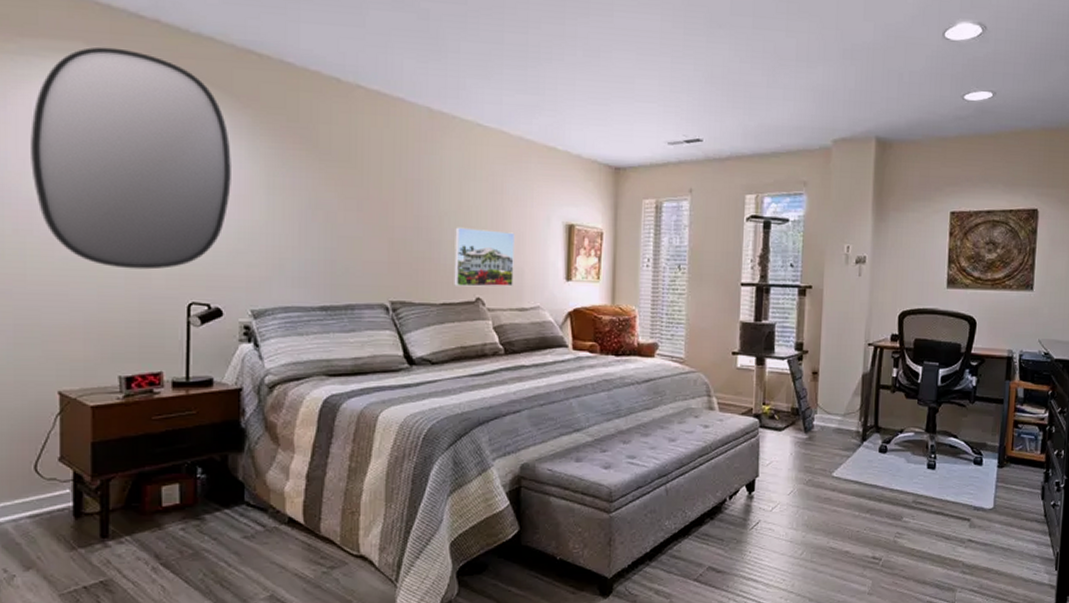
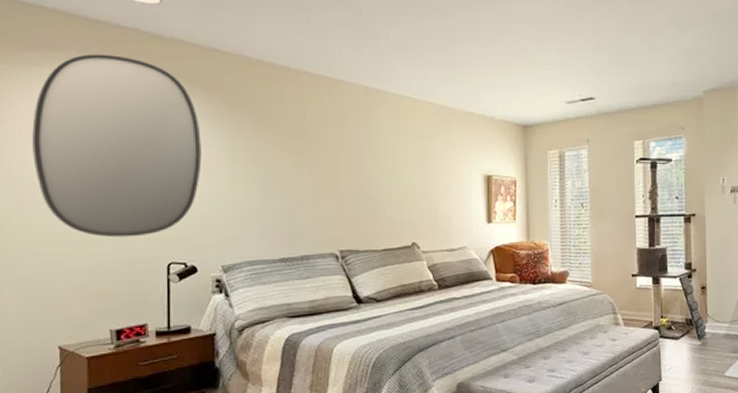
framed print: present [454,227,515,287] -> none [392,184,443,234]

